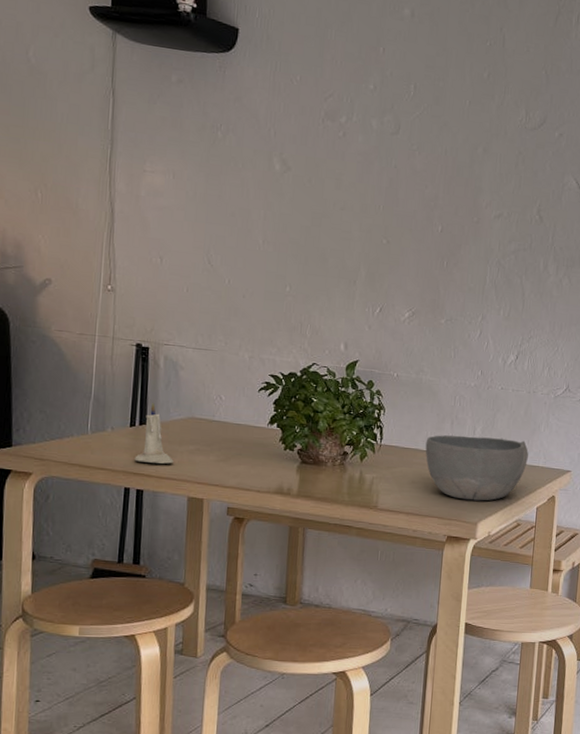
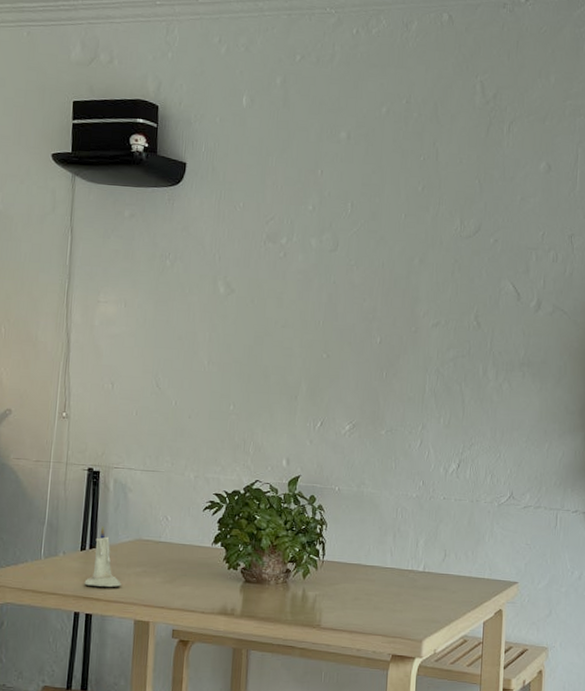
bowl: present [425,435,528,501] -> none [367,548,473,617]

